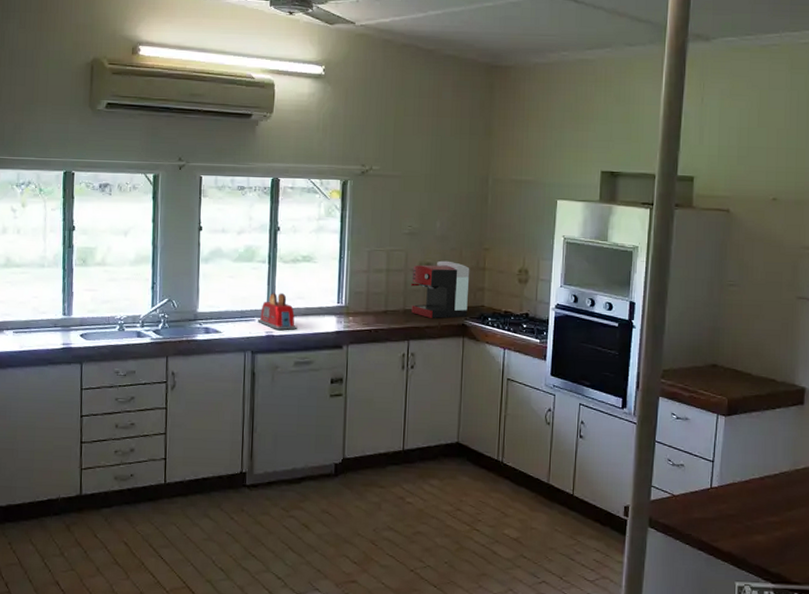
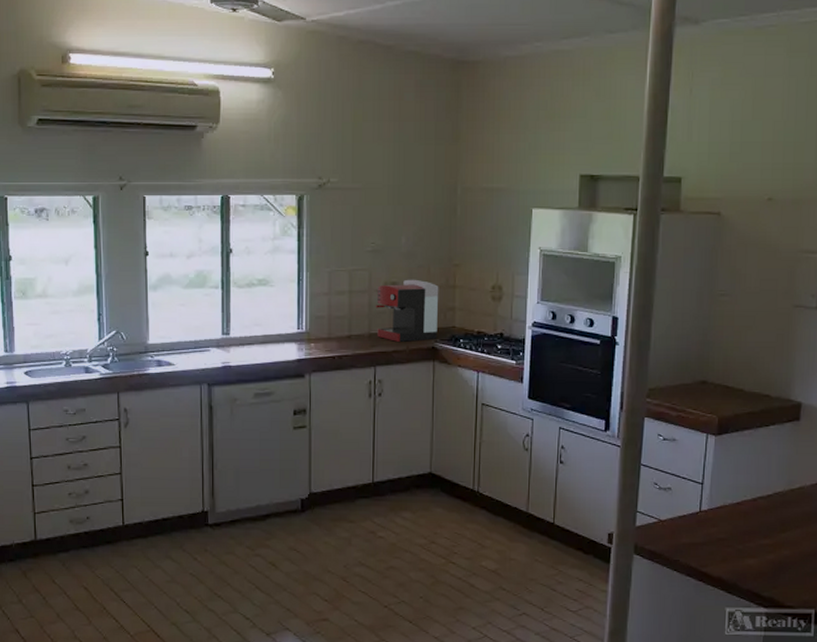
toaster: present [258,293,297,330] -> none [213,320,256,360]

